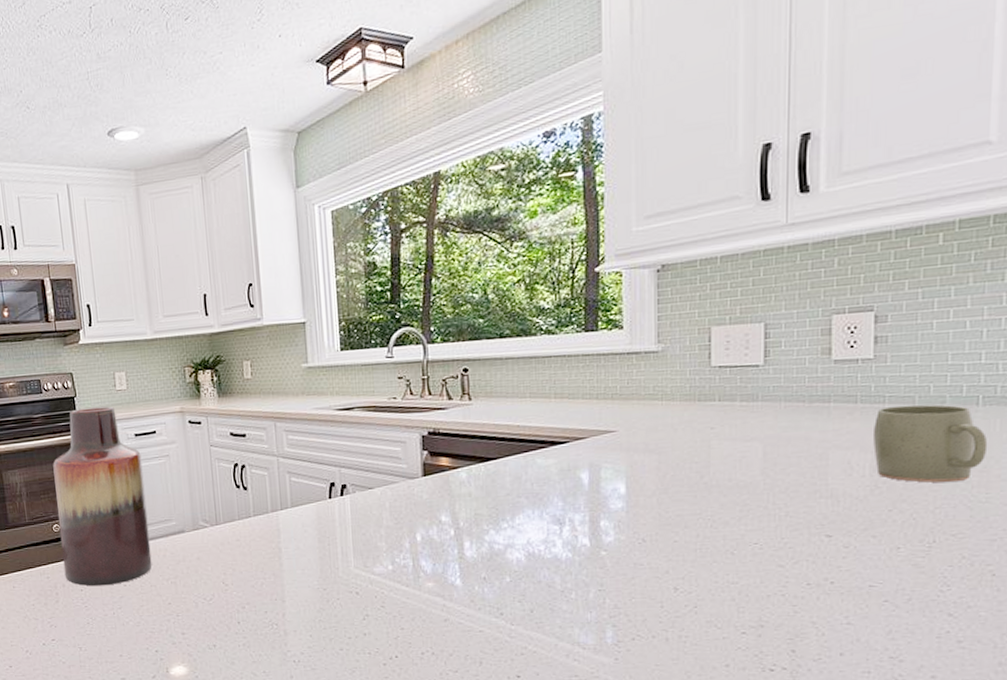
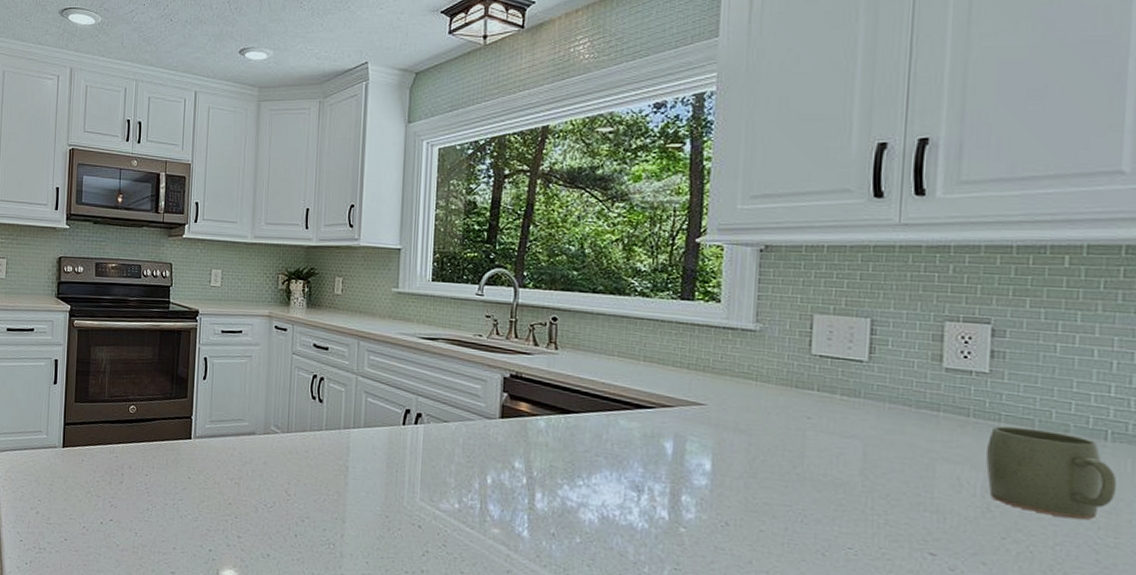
vase: present [53,406,152,587] -> none [133,298,225,475]

